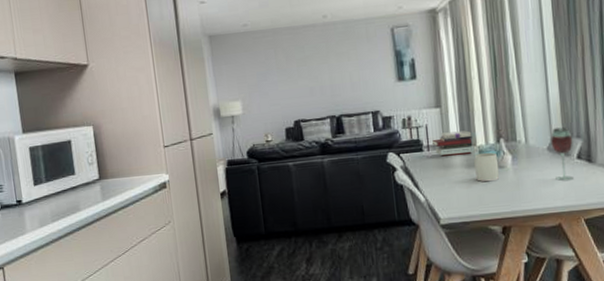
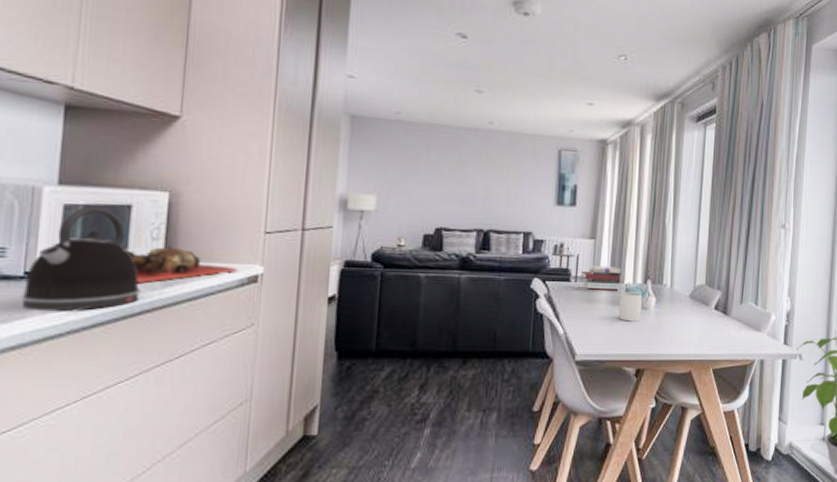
kettle: none [17,145,90,229] -> present [19,206,141,312]
cutting board: none [74,167,151,200] -> present [126,246,238,284]
wineglass: present [550,127,573,181] -> none [693,277,714,330]

